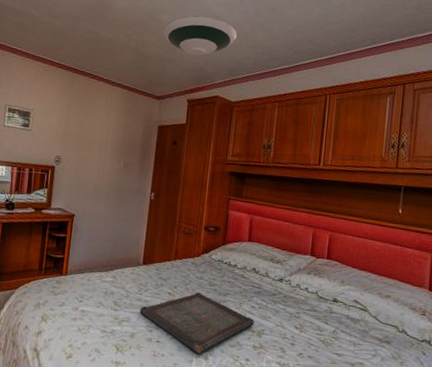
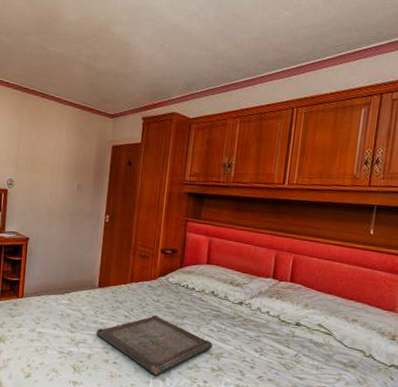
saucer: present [162,16,237,56] -> none [115,26,196,70]

